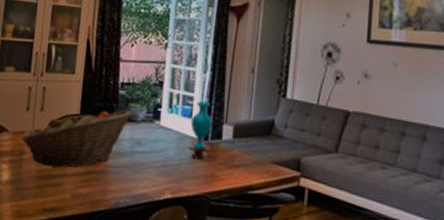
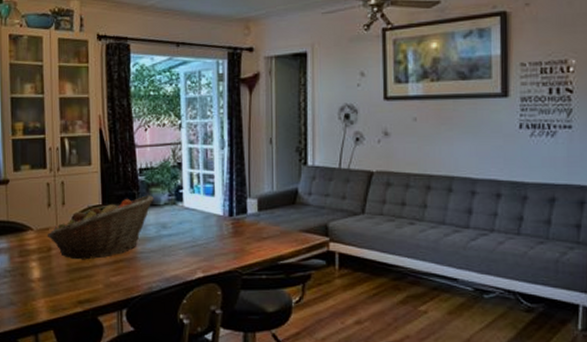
vase: present [188,101,212,160] -> none [214,177,237,236]

